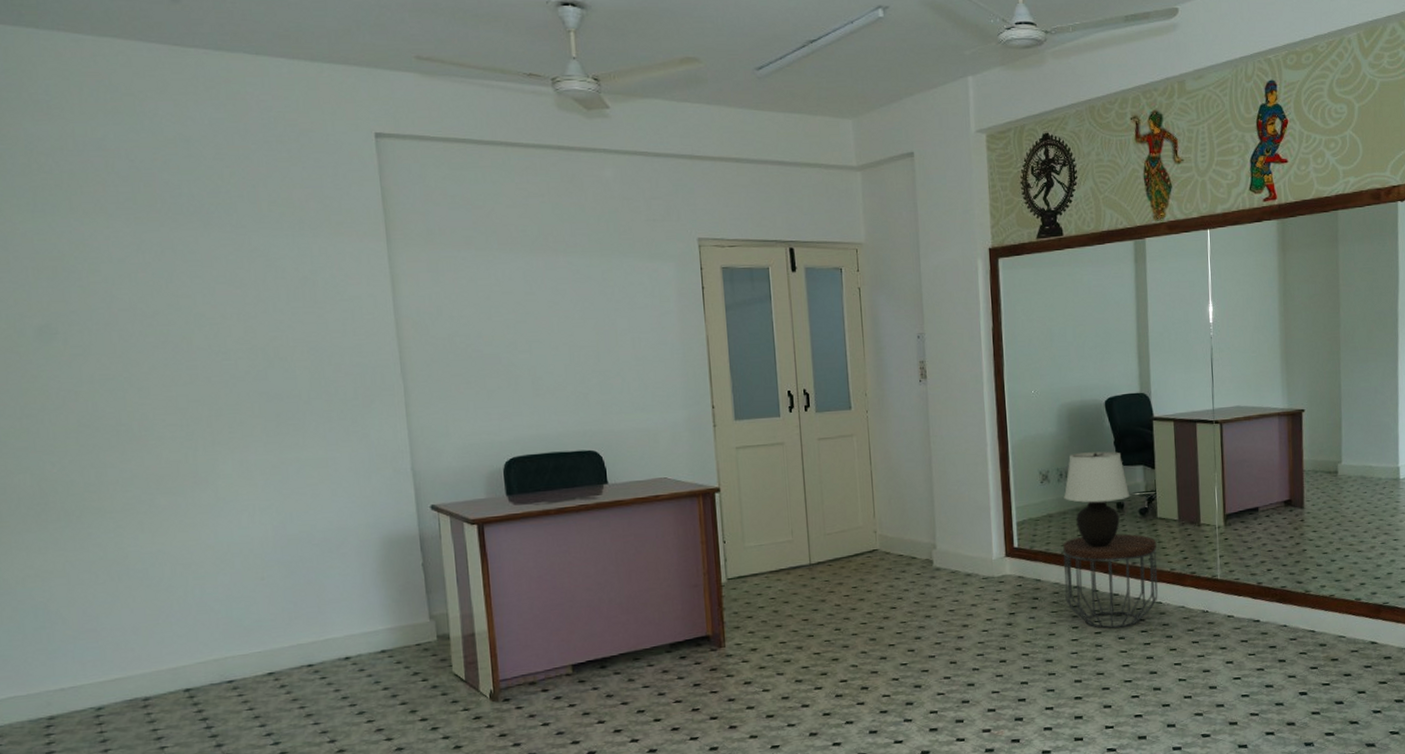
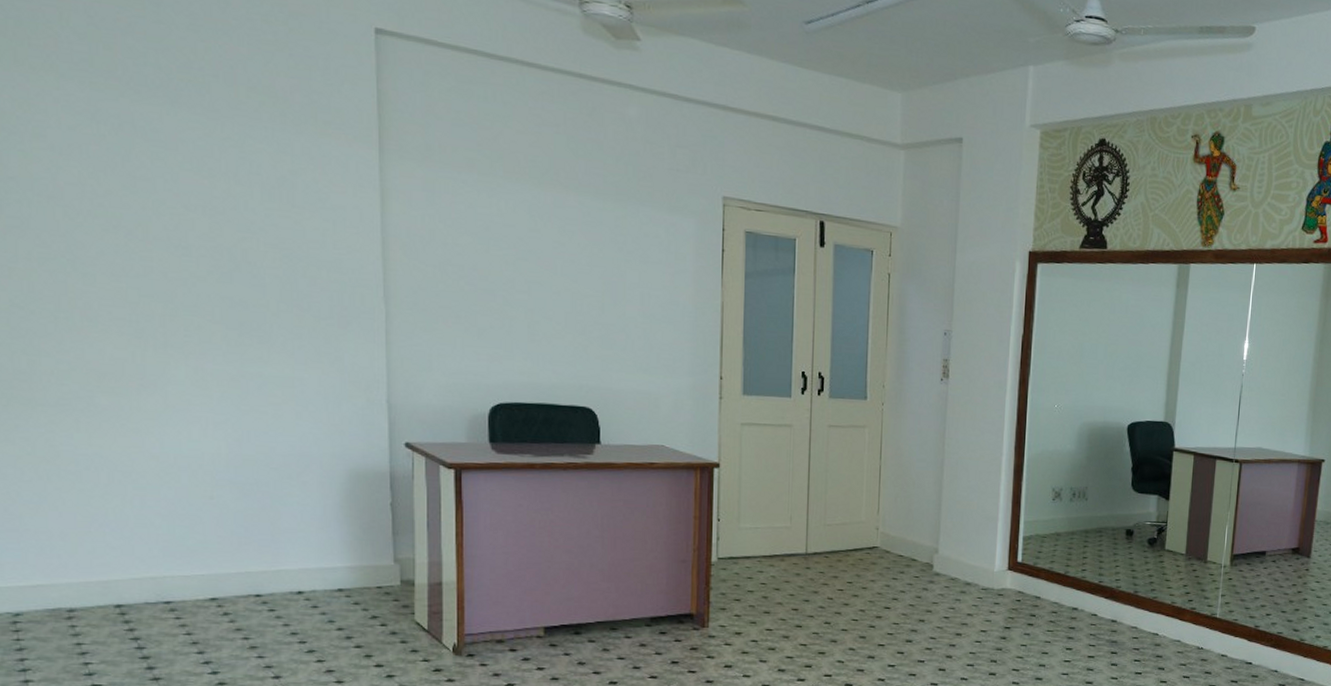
side table: present [1063,533,1158,629] -> none [1063,559,1161,655]
table lamp: present [1064,451,1130,548] -> none [1074,474,1141,573]

